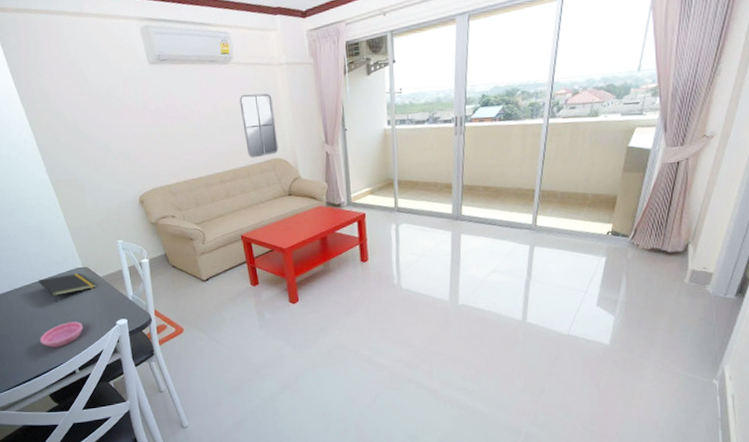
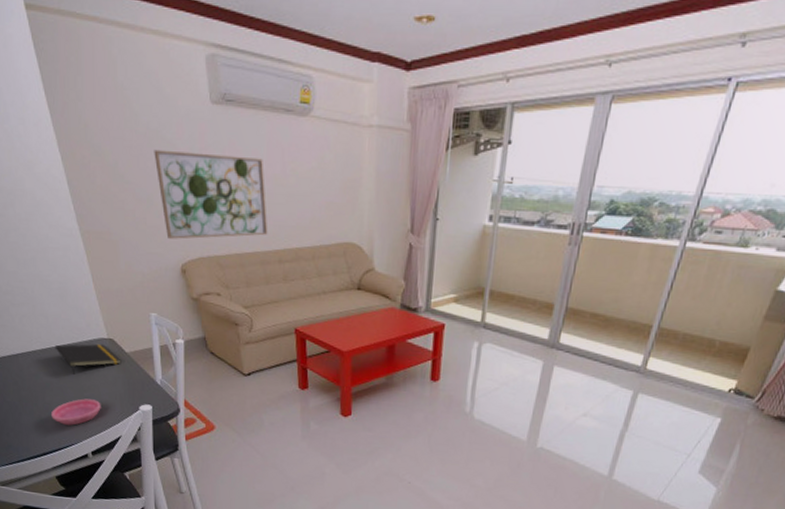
wall art: none [106,101,209,177] -> present [154,149,268,239]
home mirror: present [239,93,279,158] -> none [314,157,355,238]

